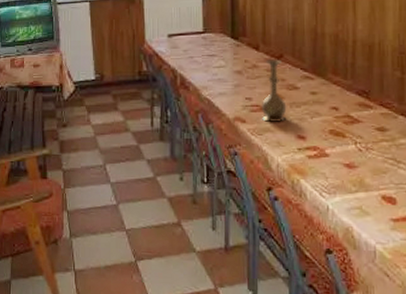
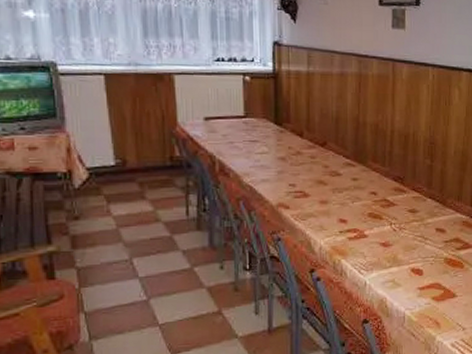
vase: present [262,58,287,123] -> none [305,145,330,209]

